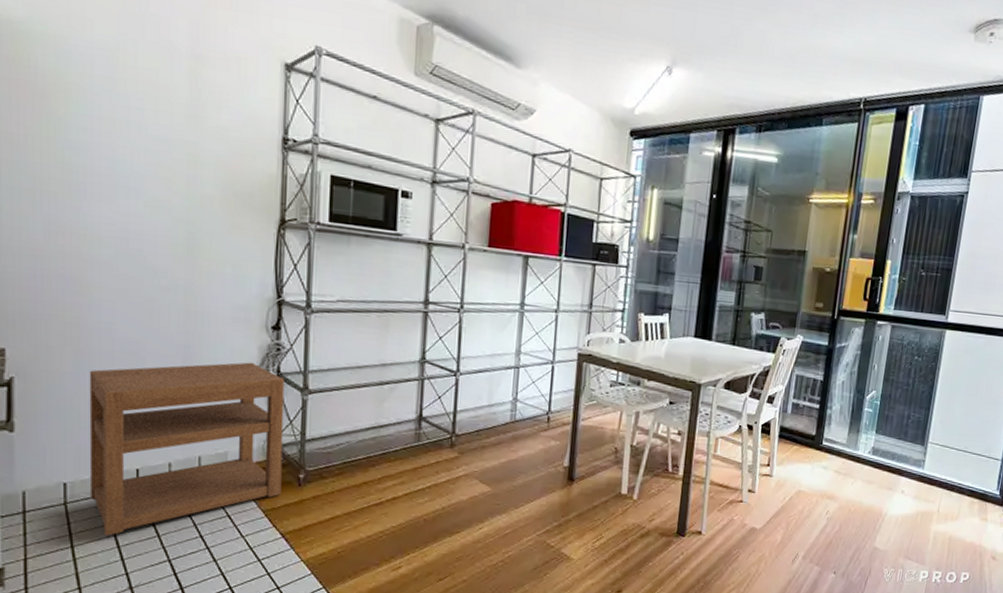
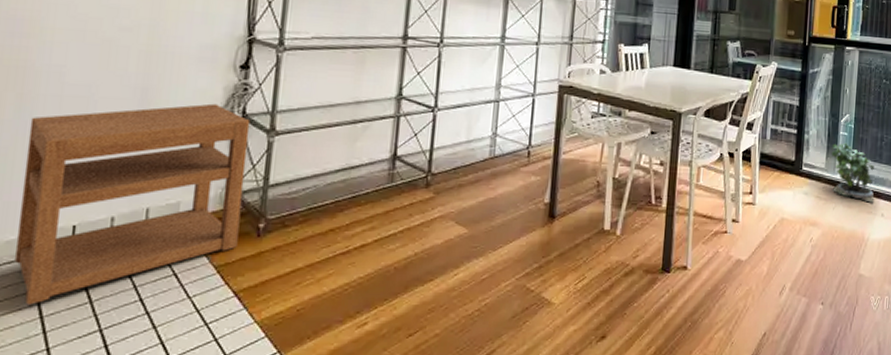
potted plant: none [853,419,898,480] -> present [831,143,875,203]

